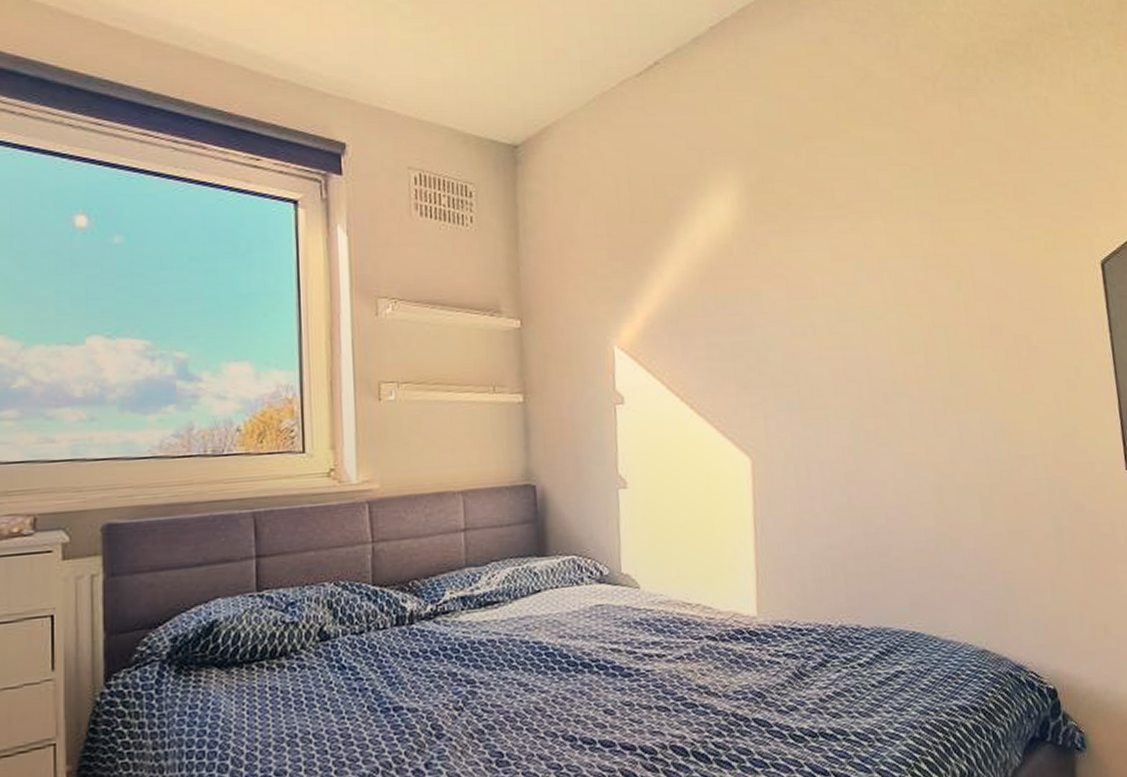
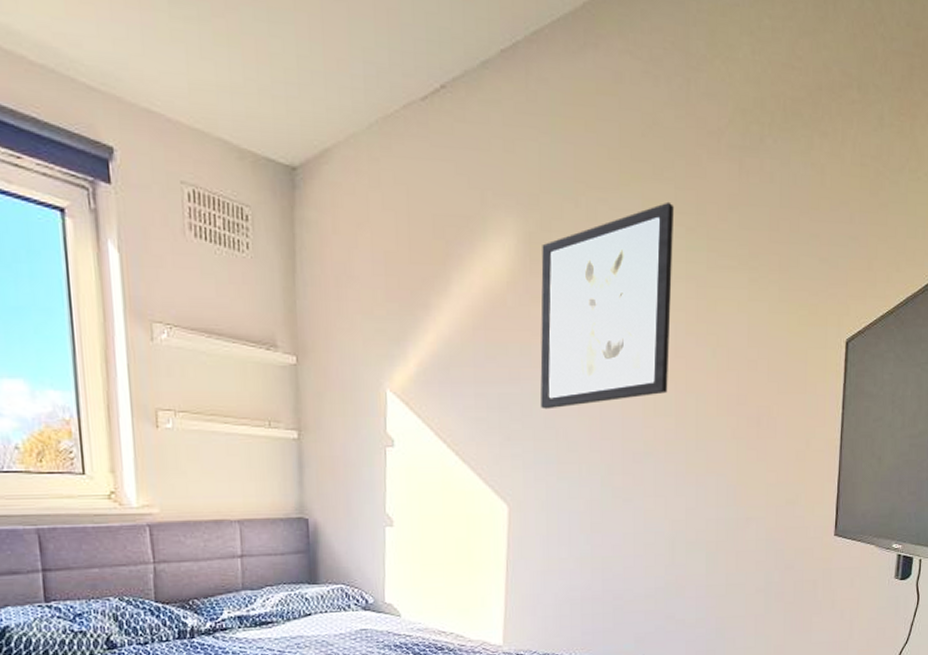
wall art: none [765,144,913,355] -> present [540,201,675,410]

